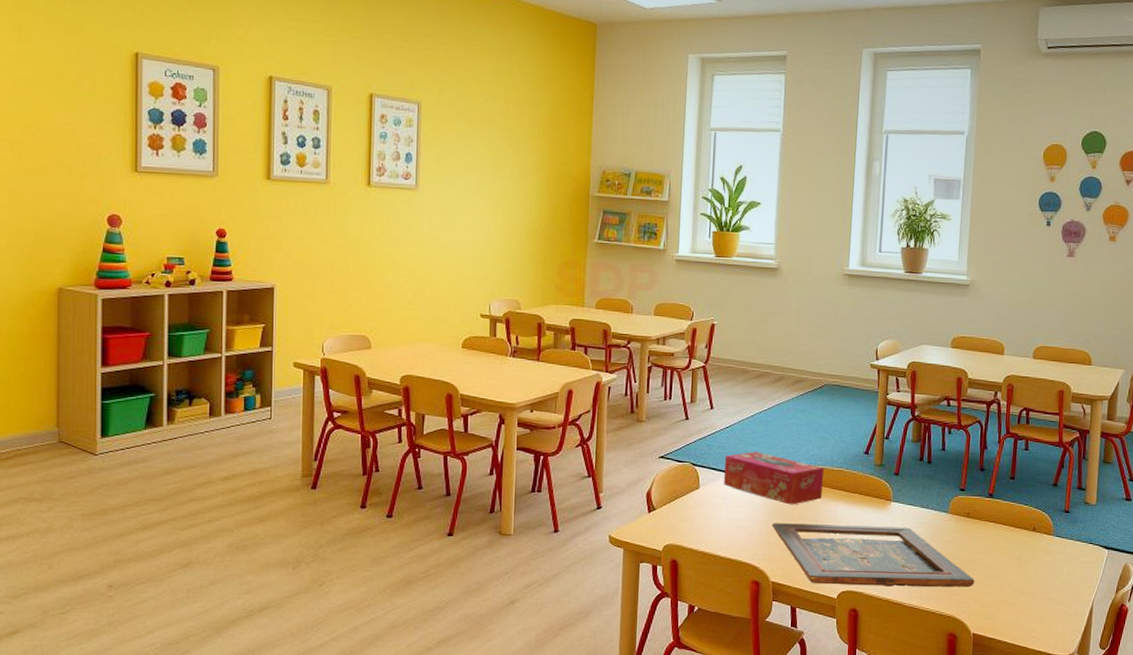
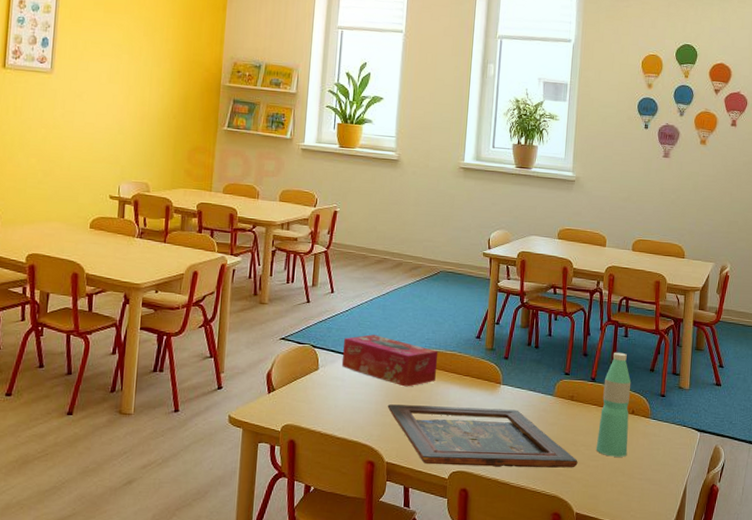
water bottle: none [994,466,1033,576] -> present [596,352,632,457]

